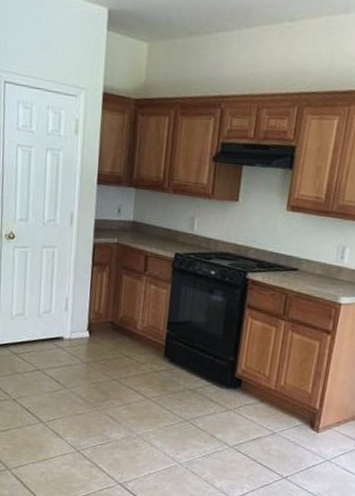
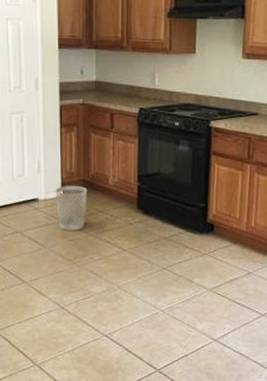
wastebasket: none [81,326,115,374] -> present [55,186,88,231]

